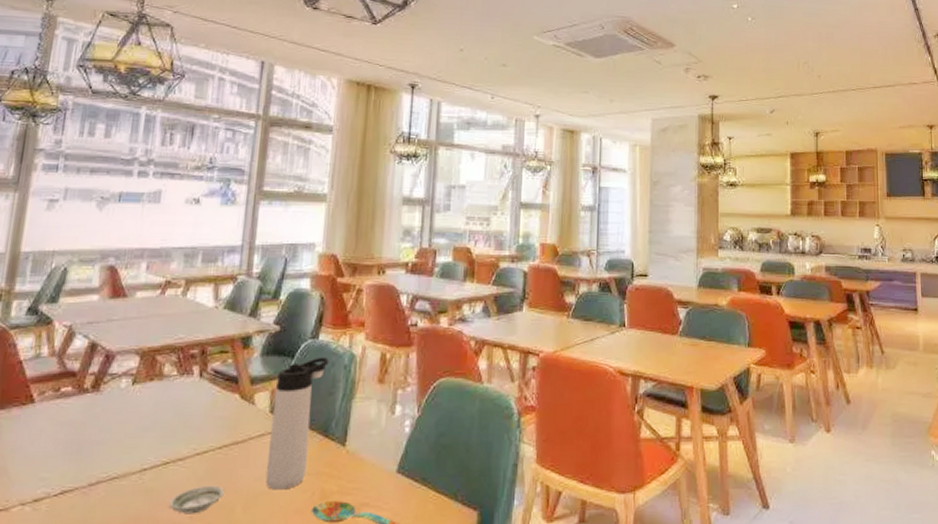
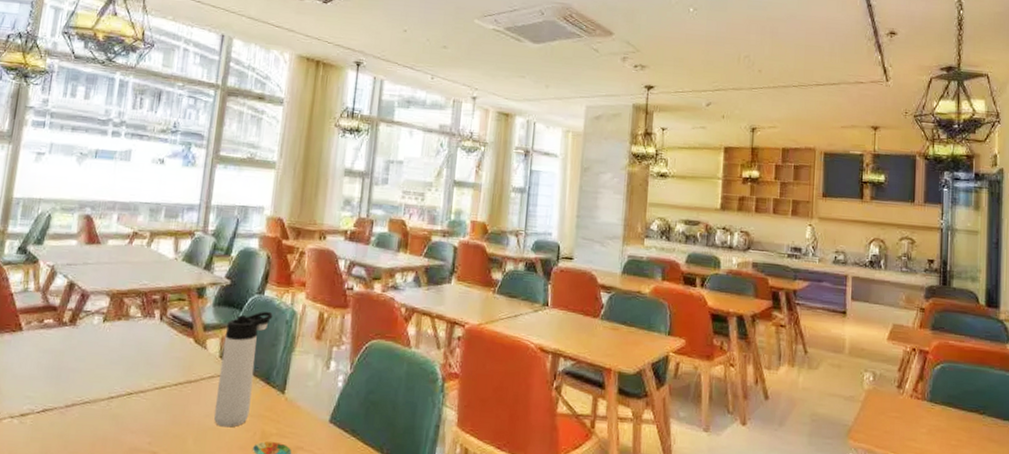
saucer: present [168,485,224,514] -> none [131,416,179,441]

